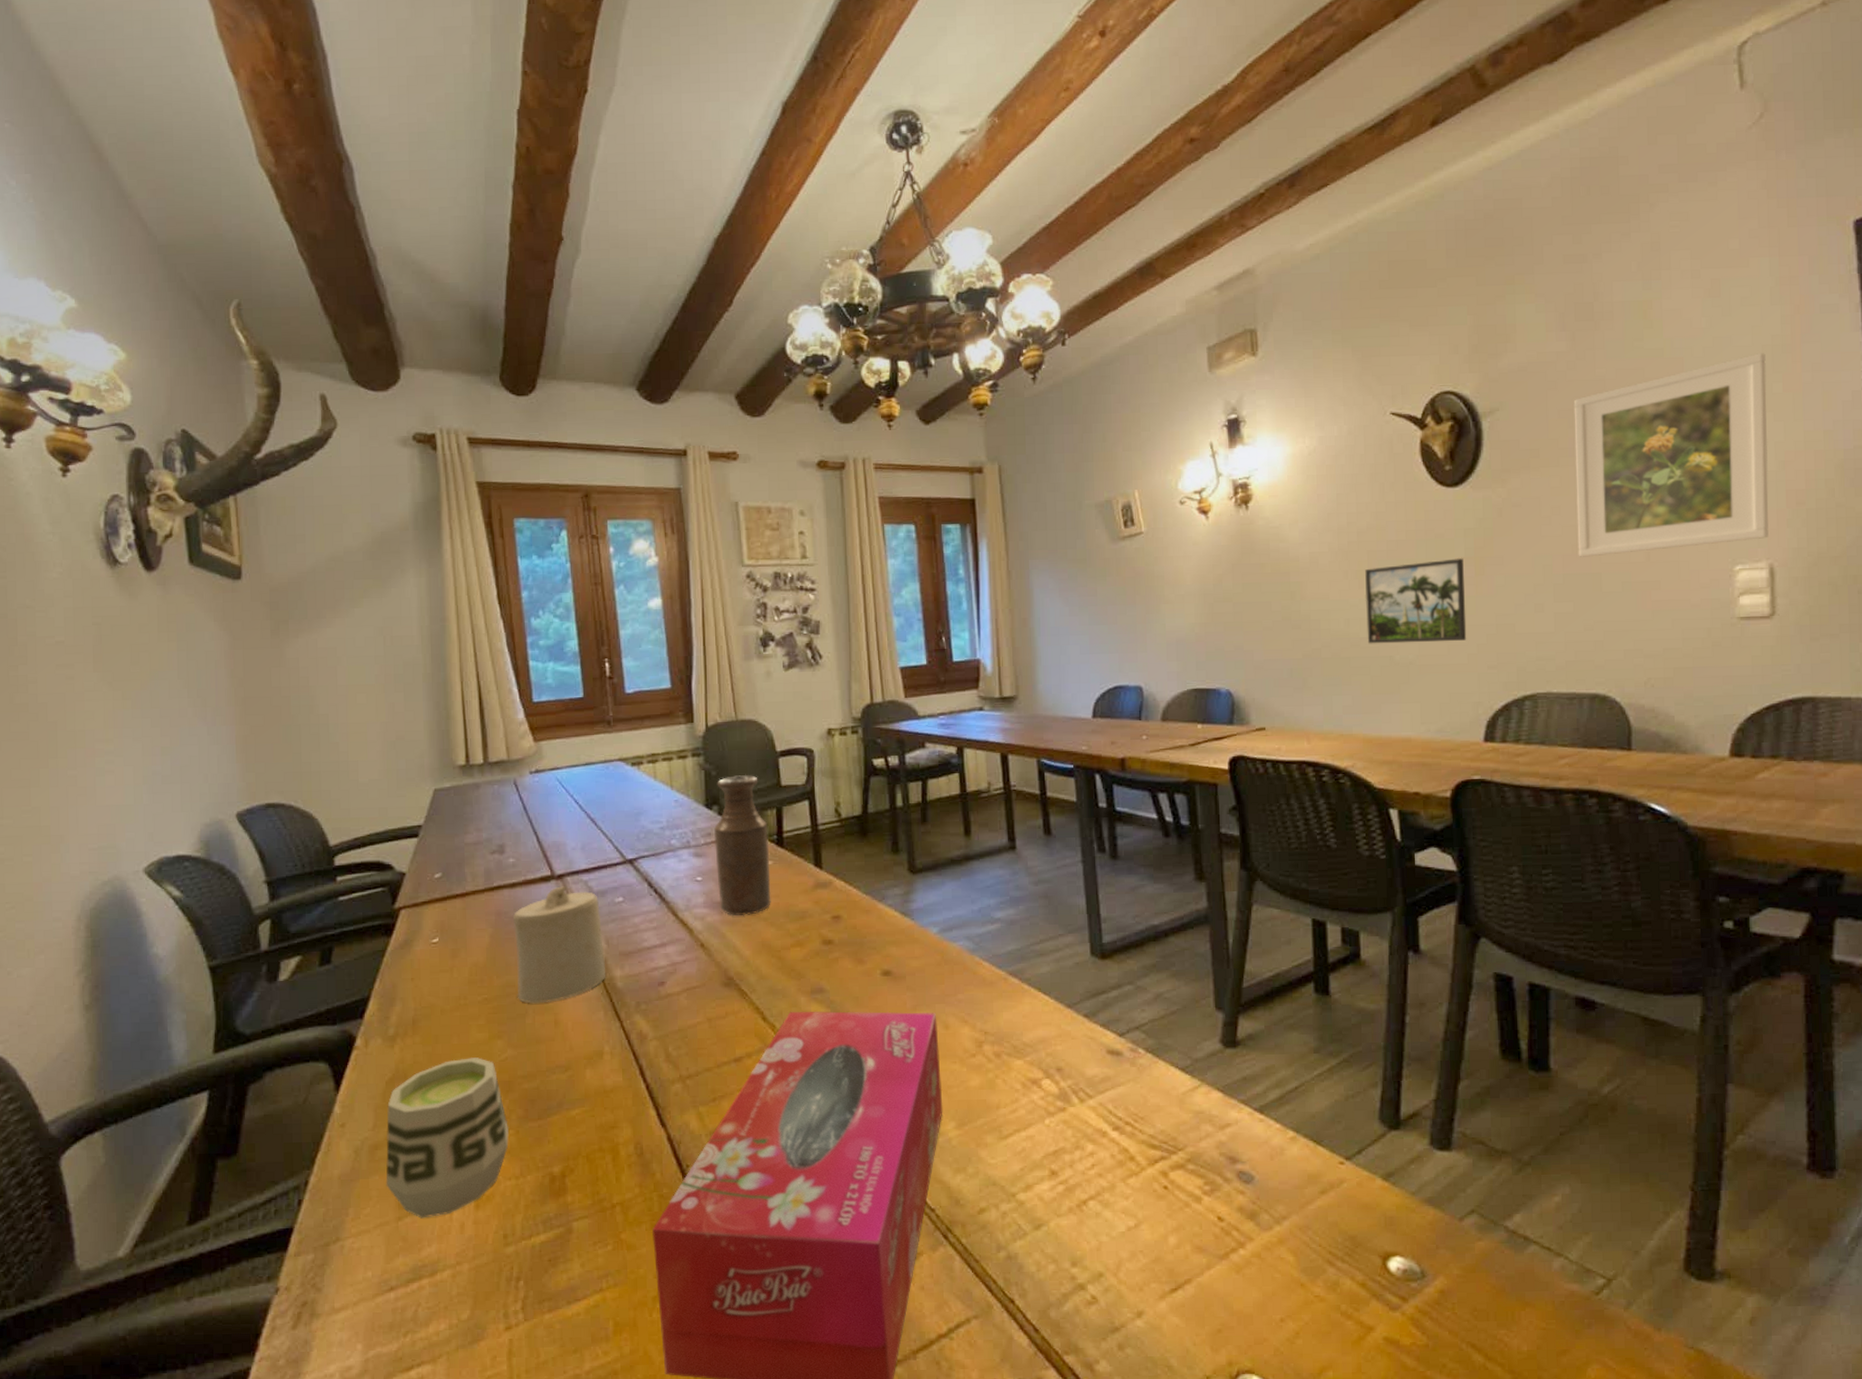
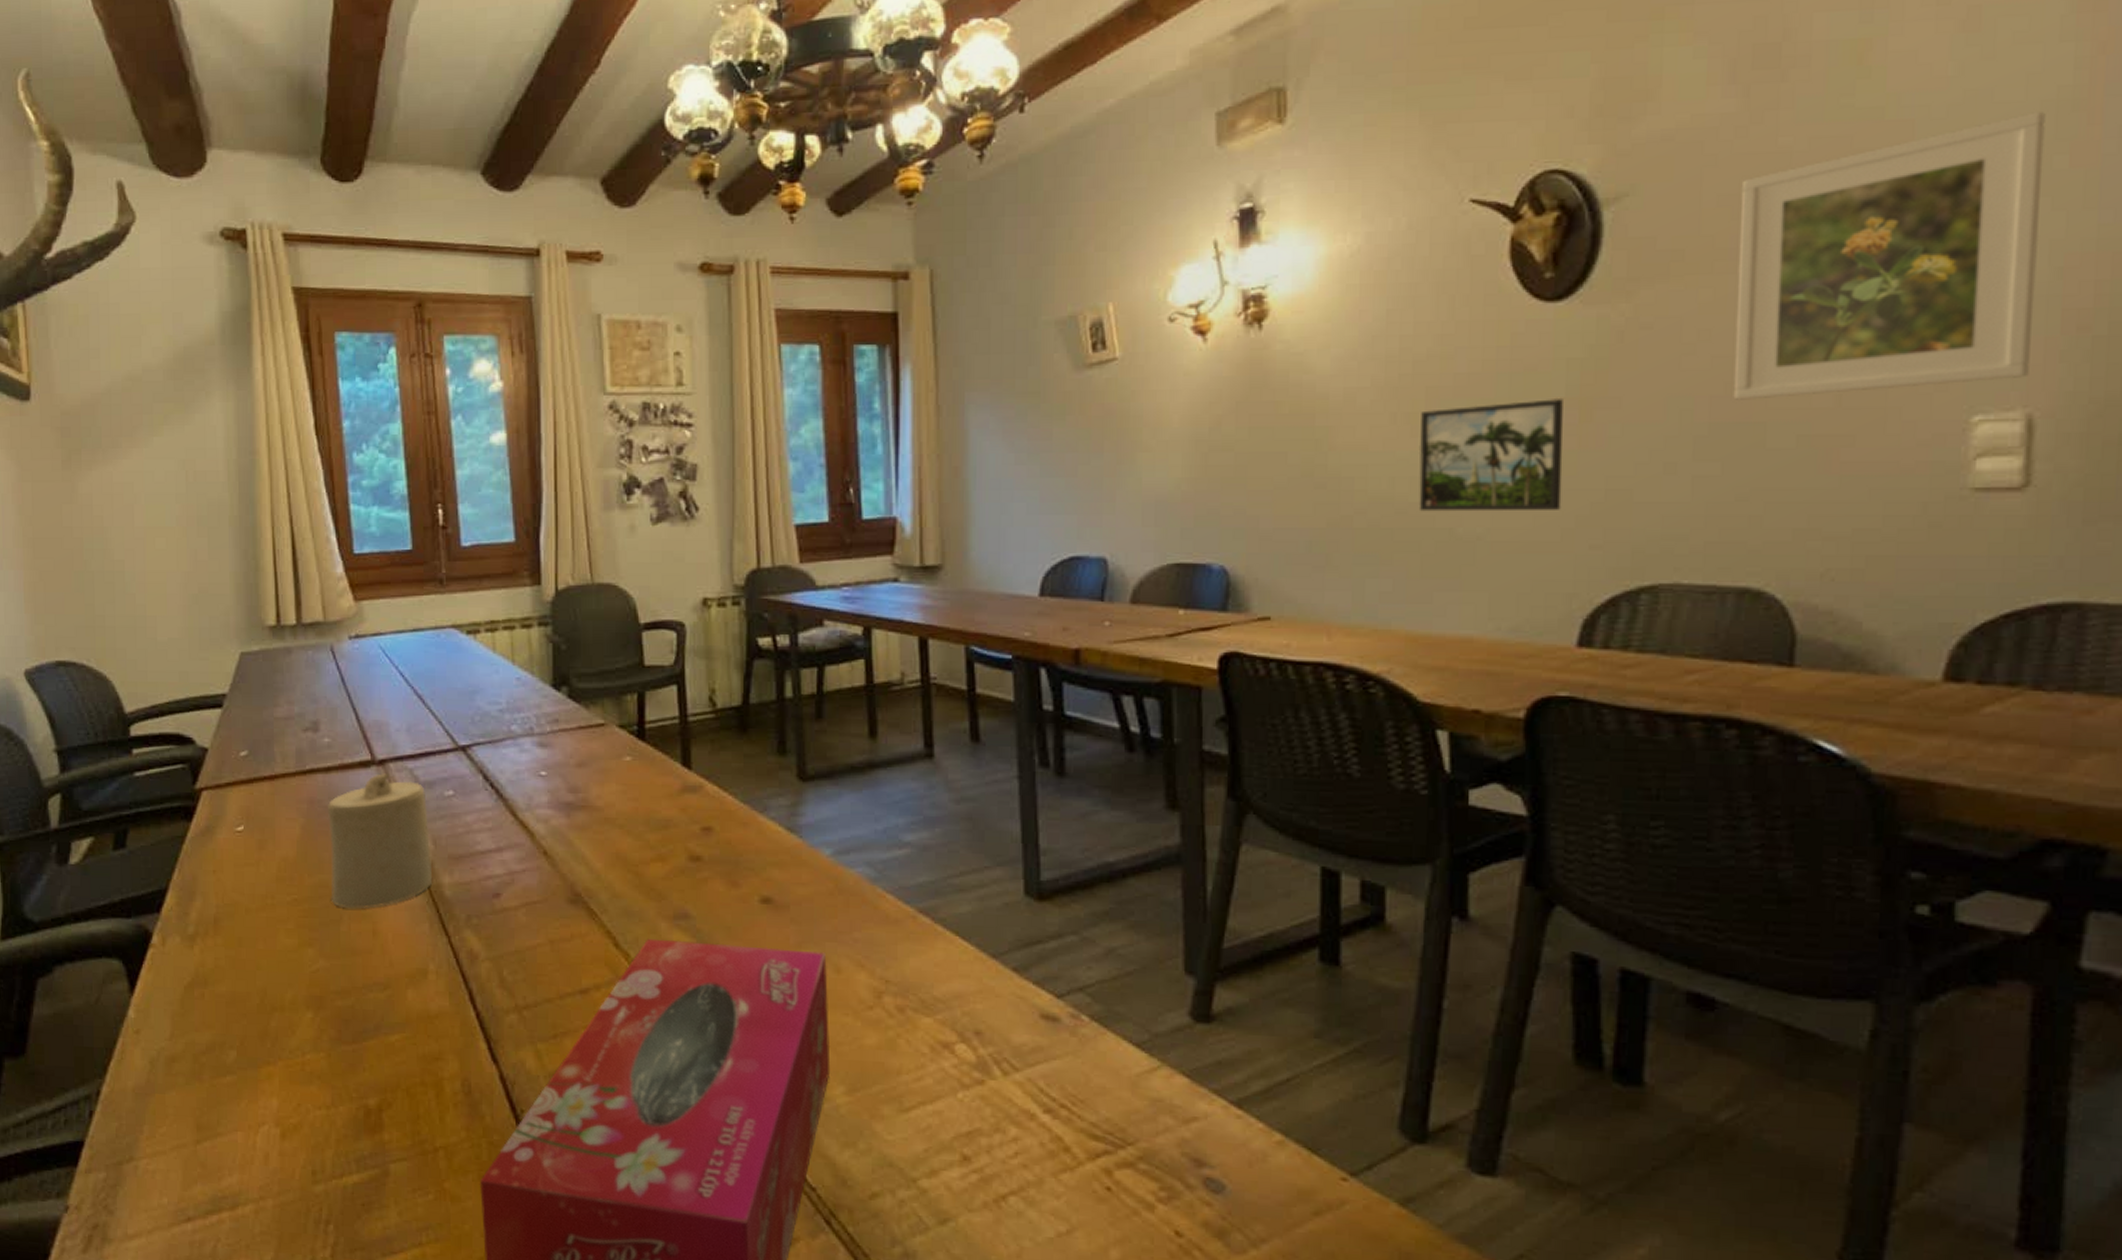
cup: present [386,1057,509,1219] -> none [183,966,319,1144]
bottle: present [713,774,771,917] -> none [561,650,629,821]

